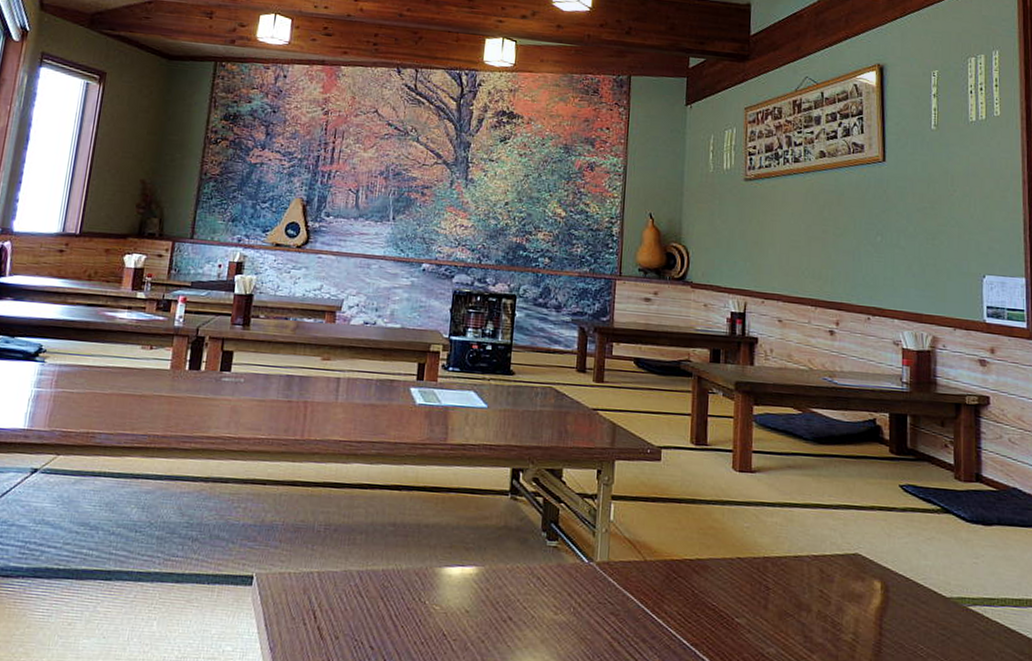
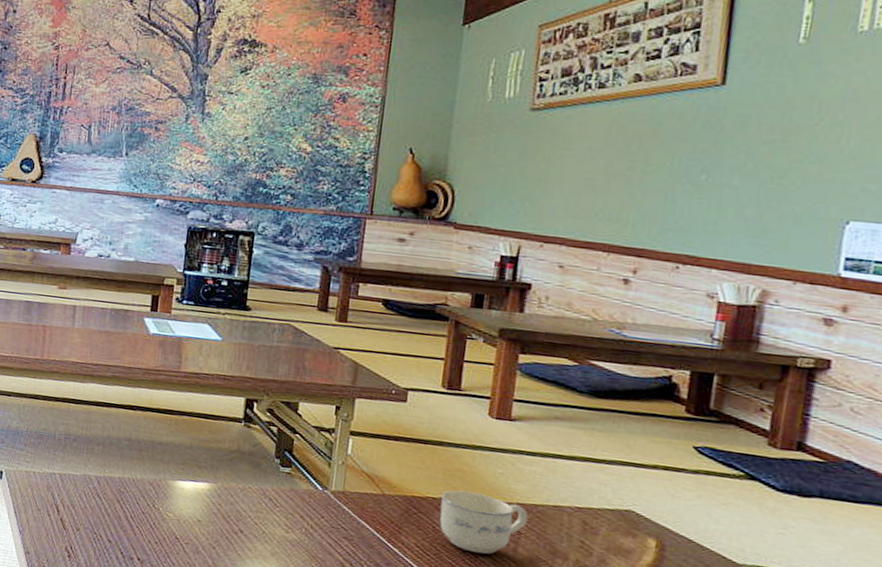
cup: none [697,549,774,615] -> present [439,490,528,554]

